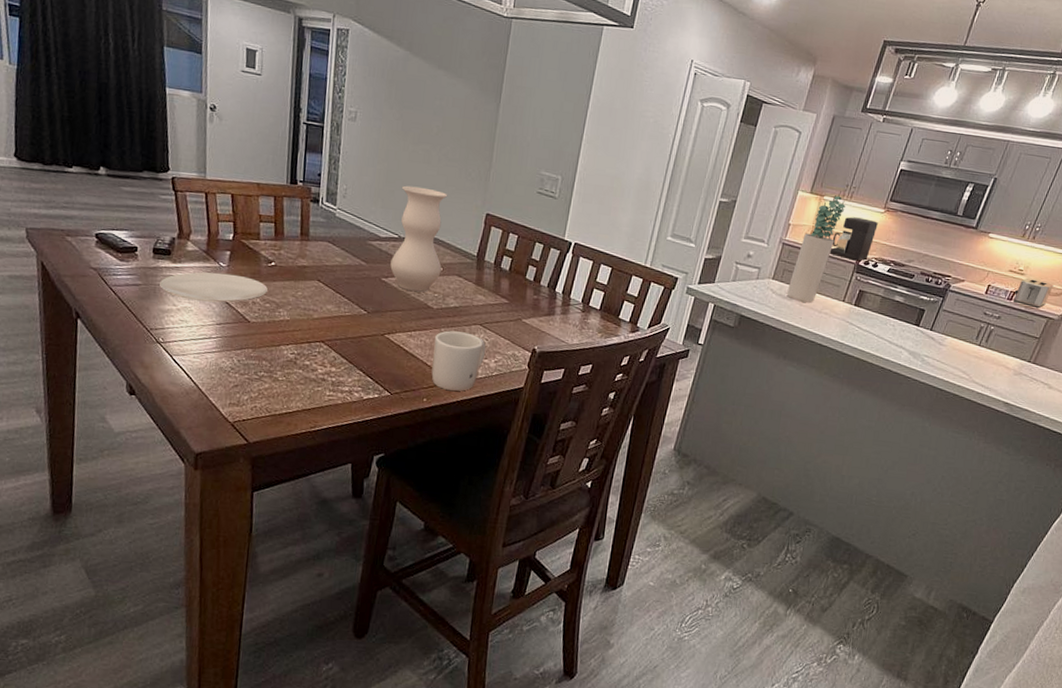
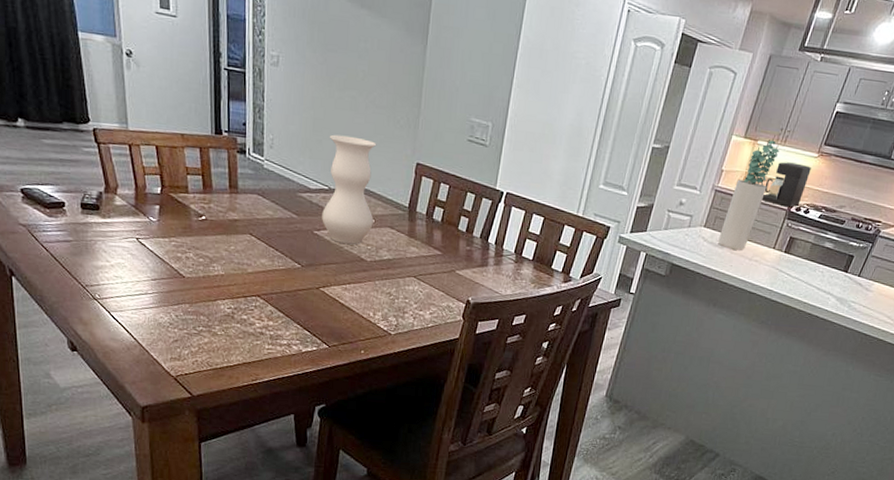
plate: present [159,272,268,303] -> none [91,227,200,259]
mug: present [431,330,486,392] -> none [368,283,421,343]

